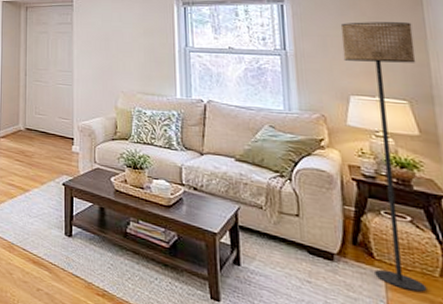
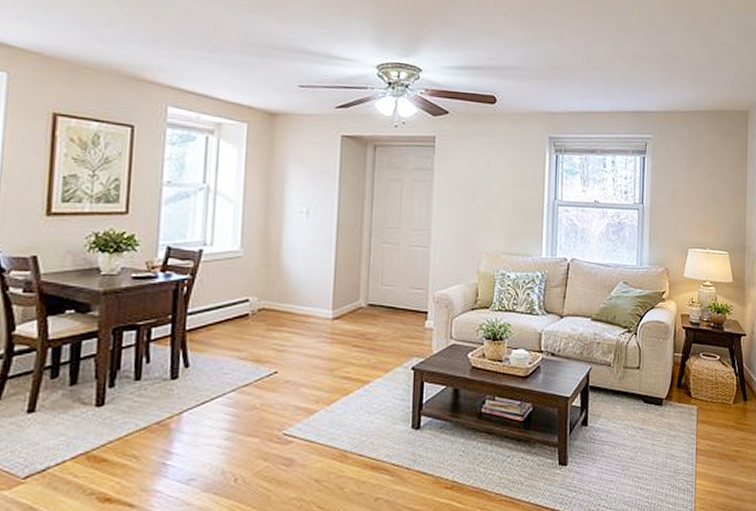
floor lamp: present [340,22,427,293] -> none [687,177,738,420]

